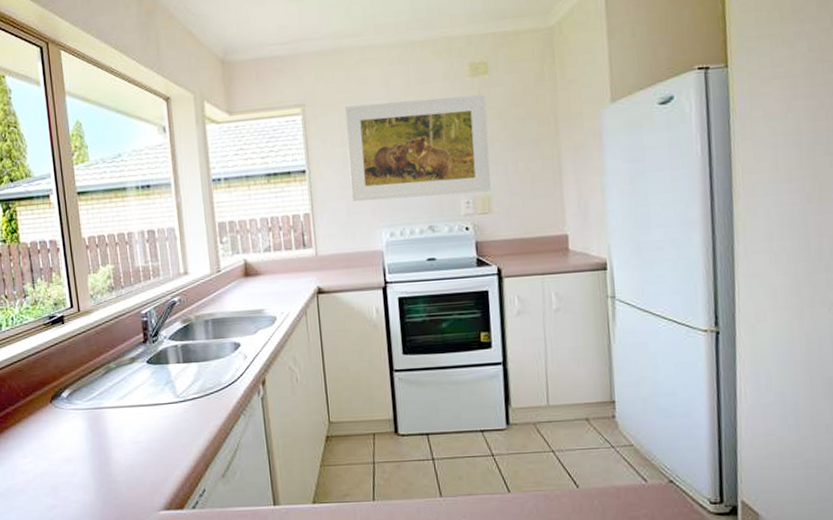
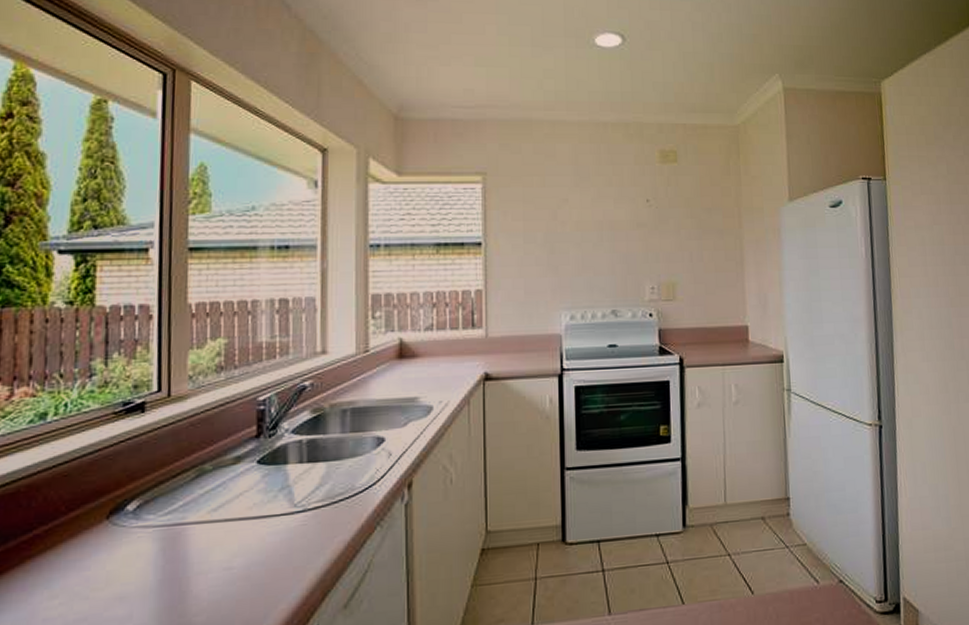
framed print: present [344,94,491,202] -> none [529,179,676,281]

